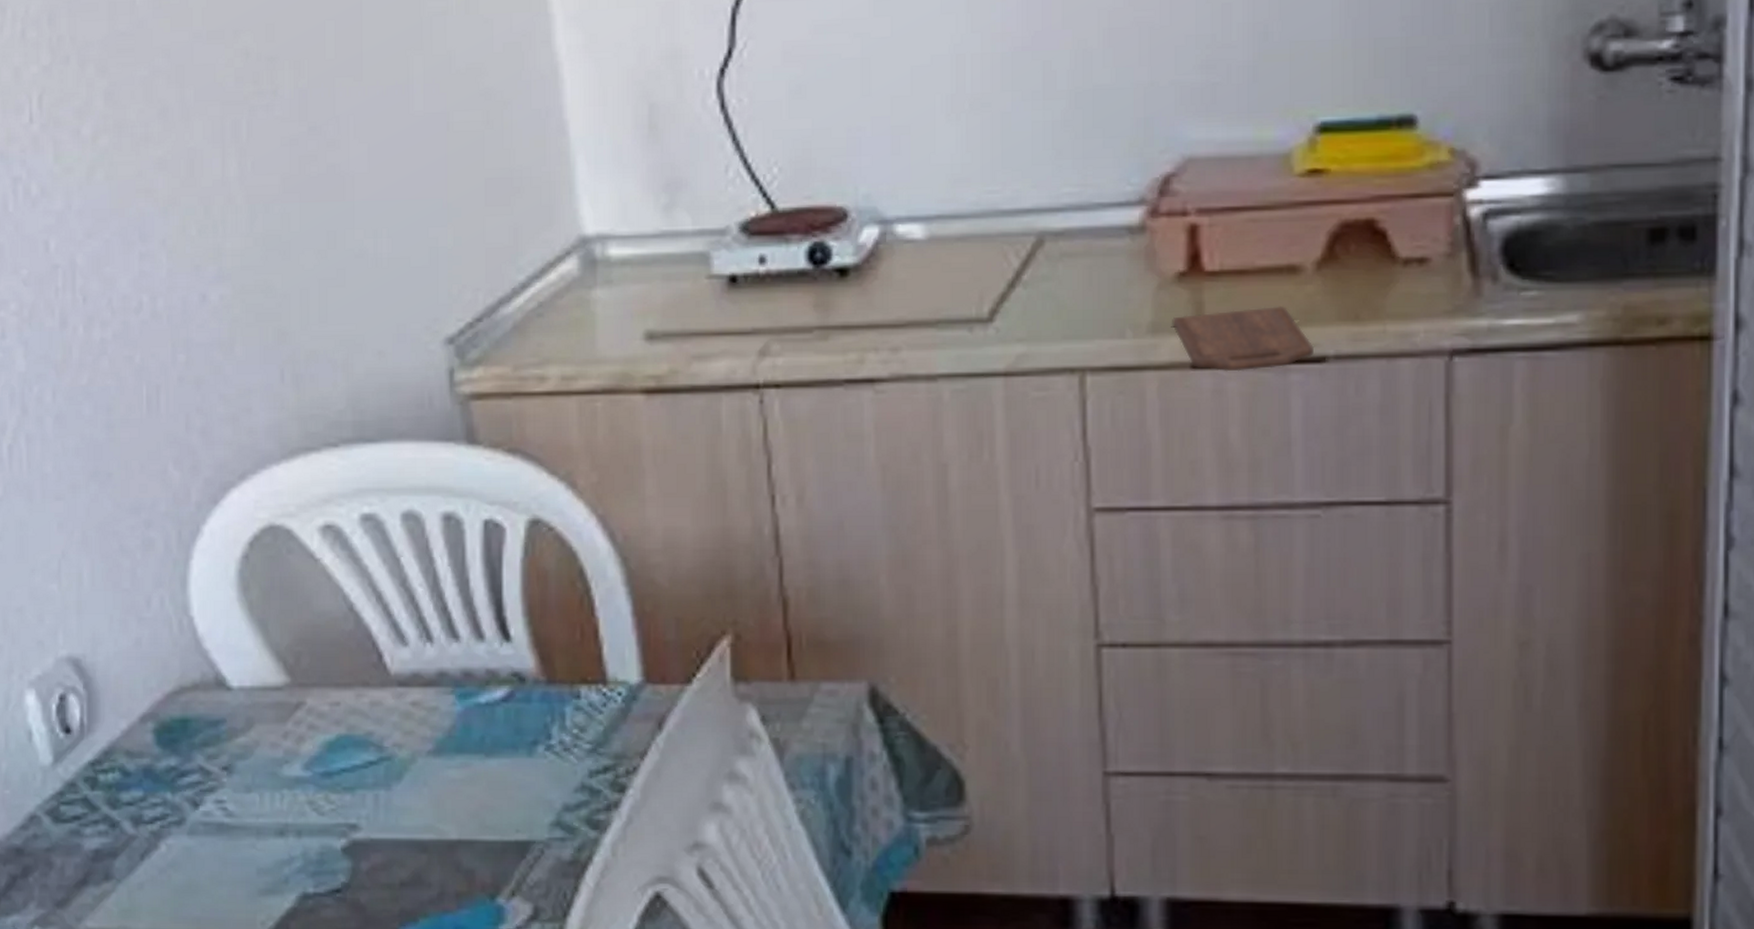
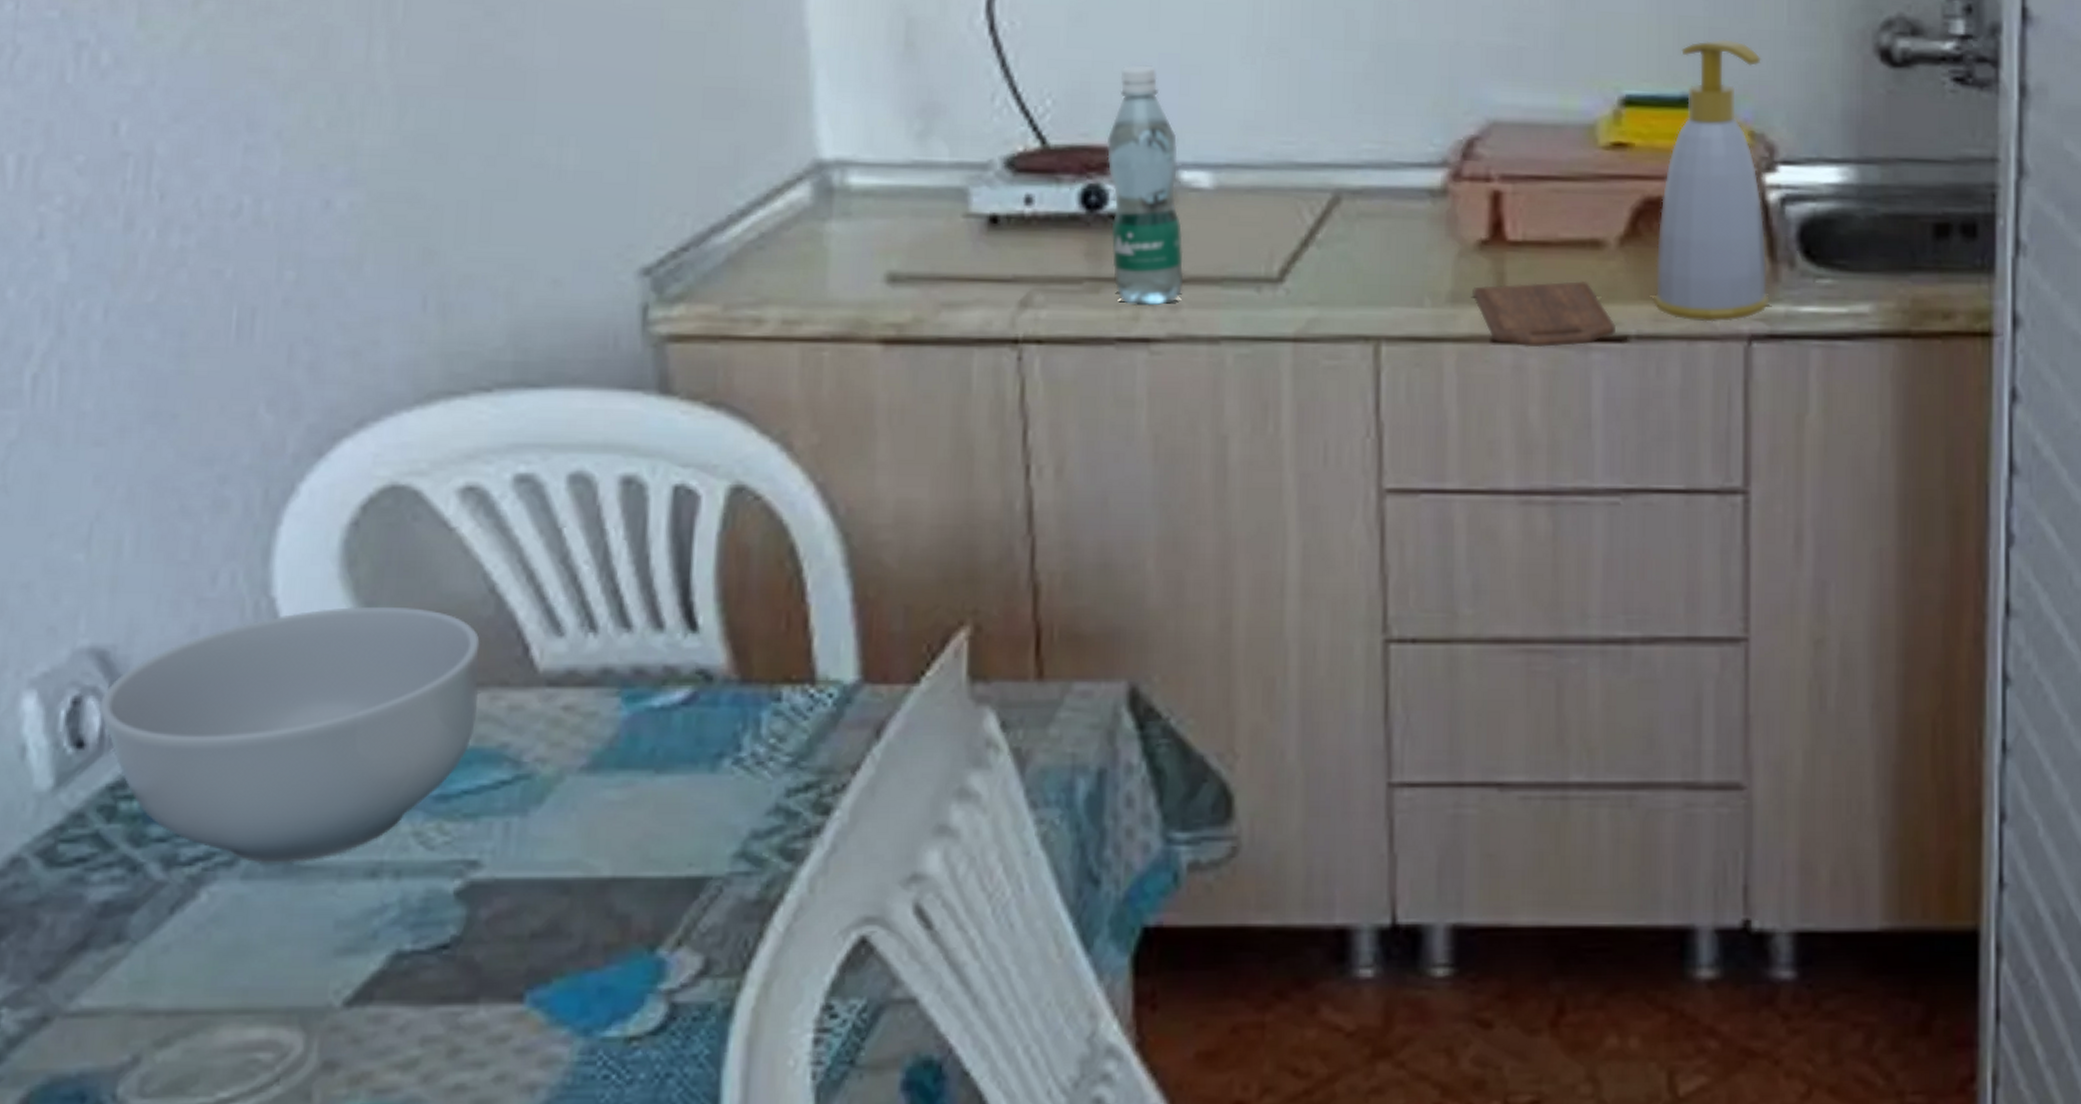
bowl: none [77,622,348,823] -> present [98,606,480,863]
bottle: none [828,129,902,351] -> present [1106,65,1184,307]
soap bottle: none [1351,58,1473,340] -> present [1652,39,1771,322]

